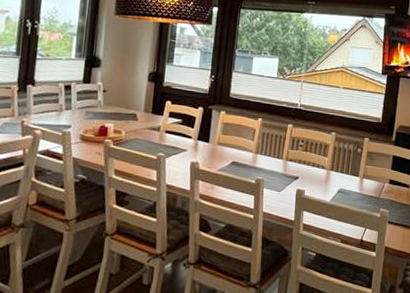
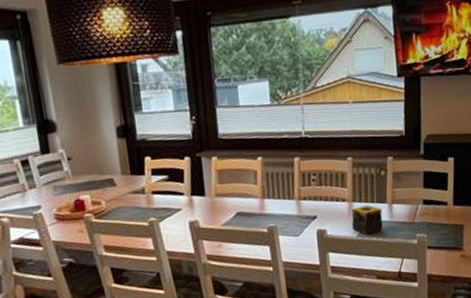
candle: none [327,175,354,201] -> present [351,205,383,234]

